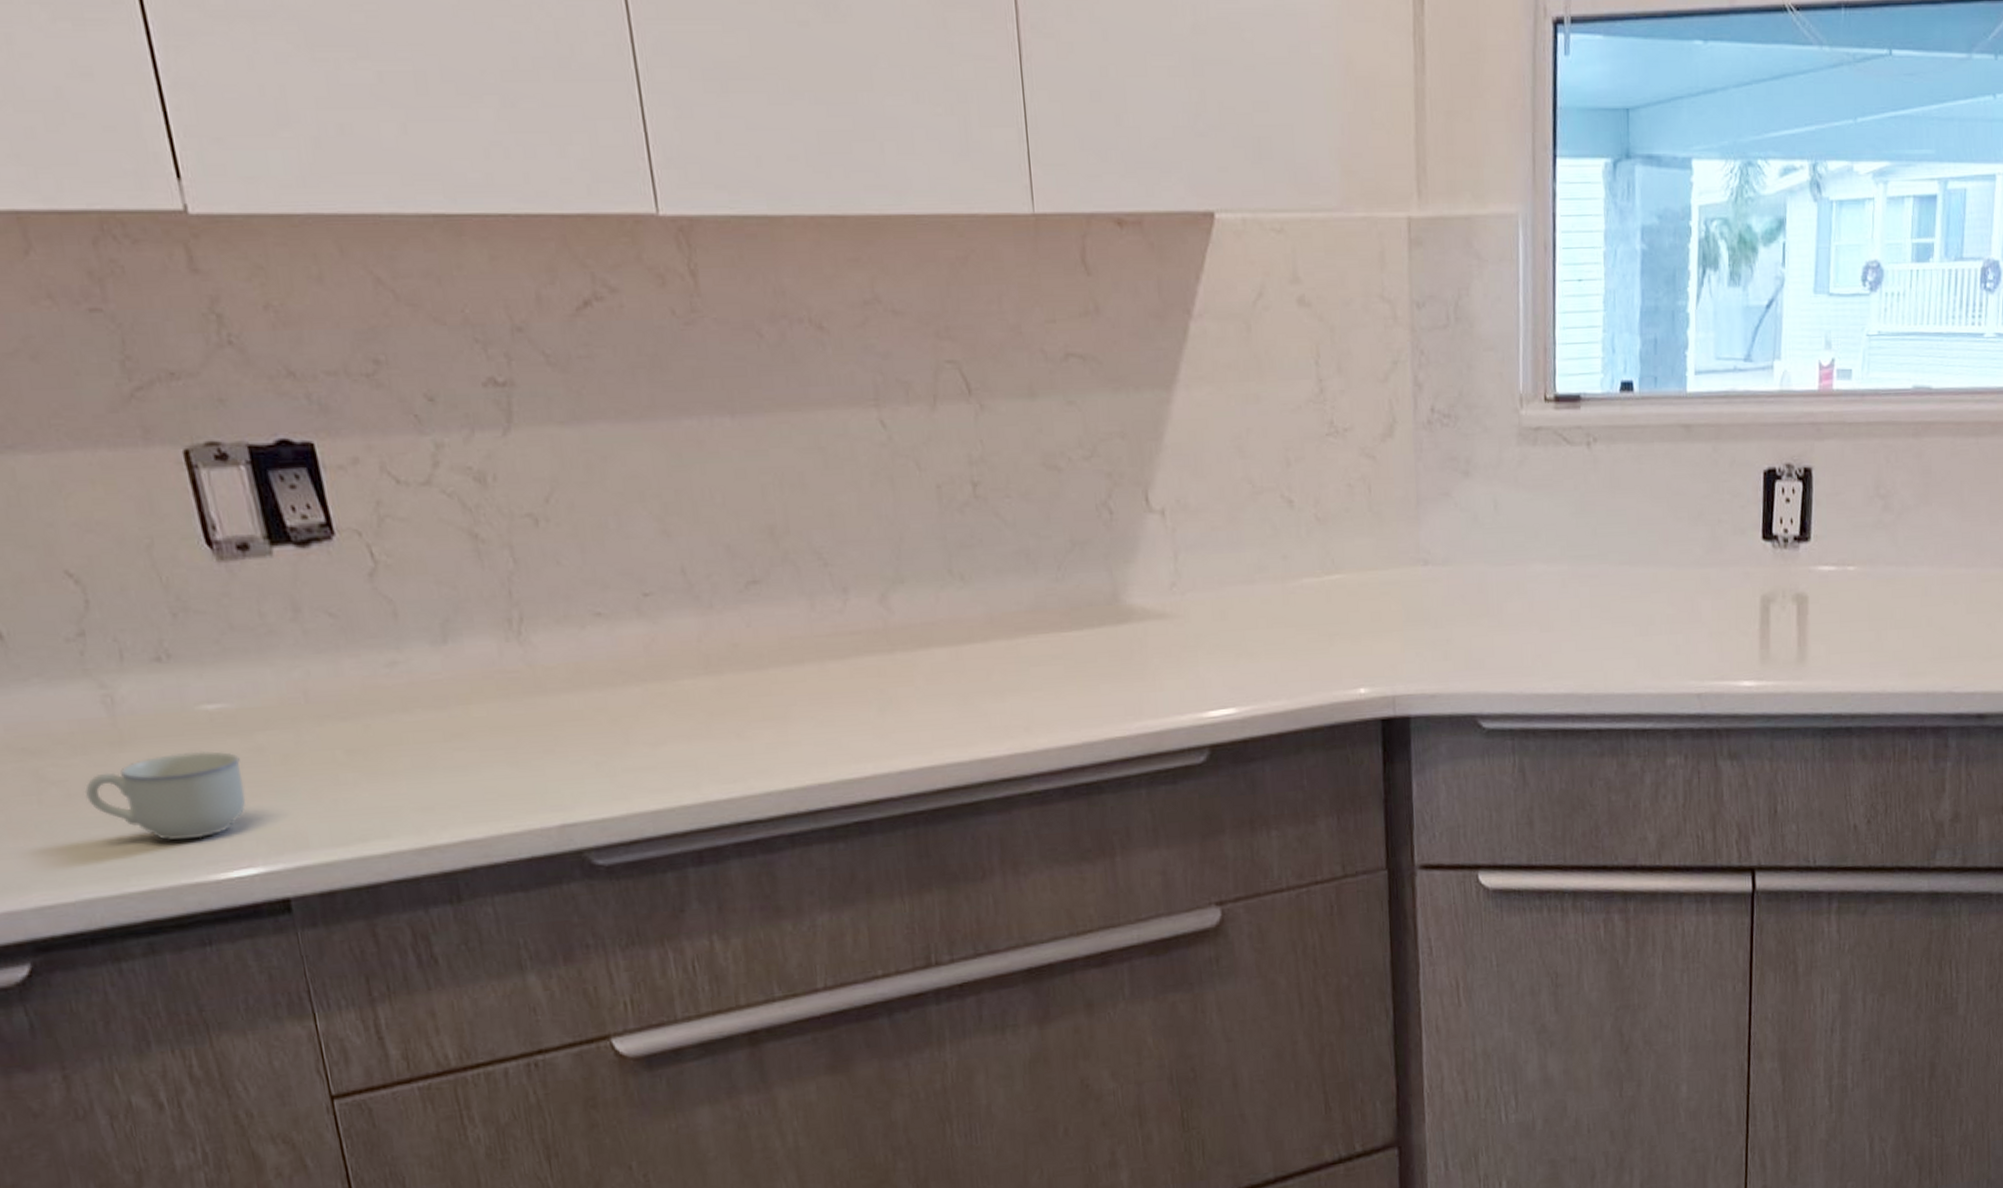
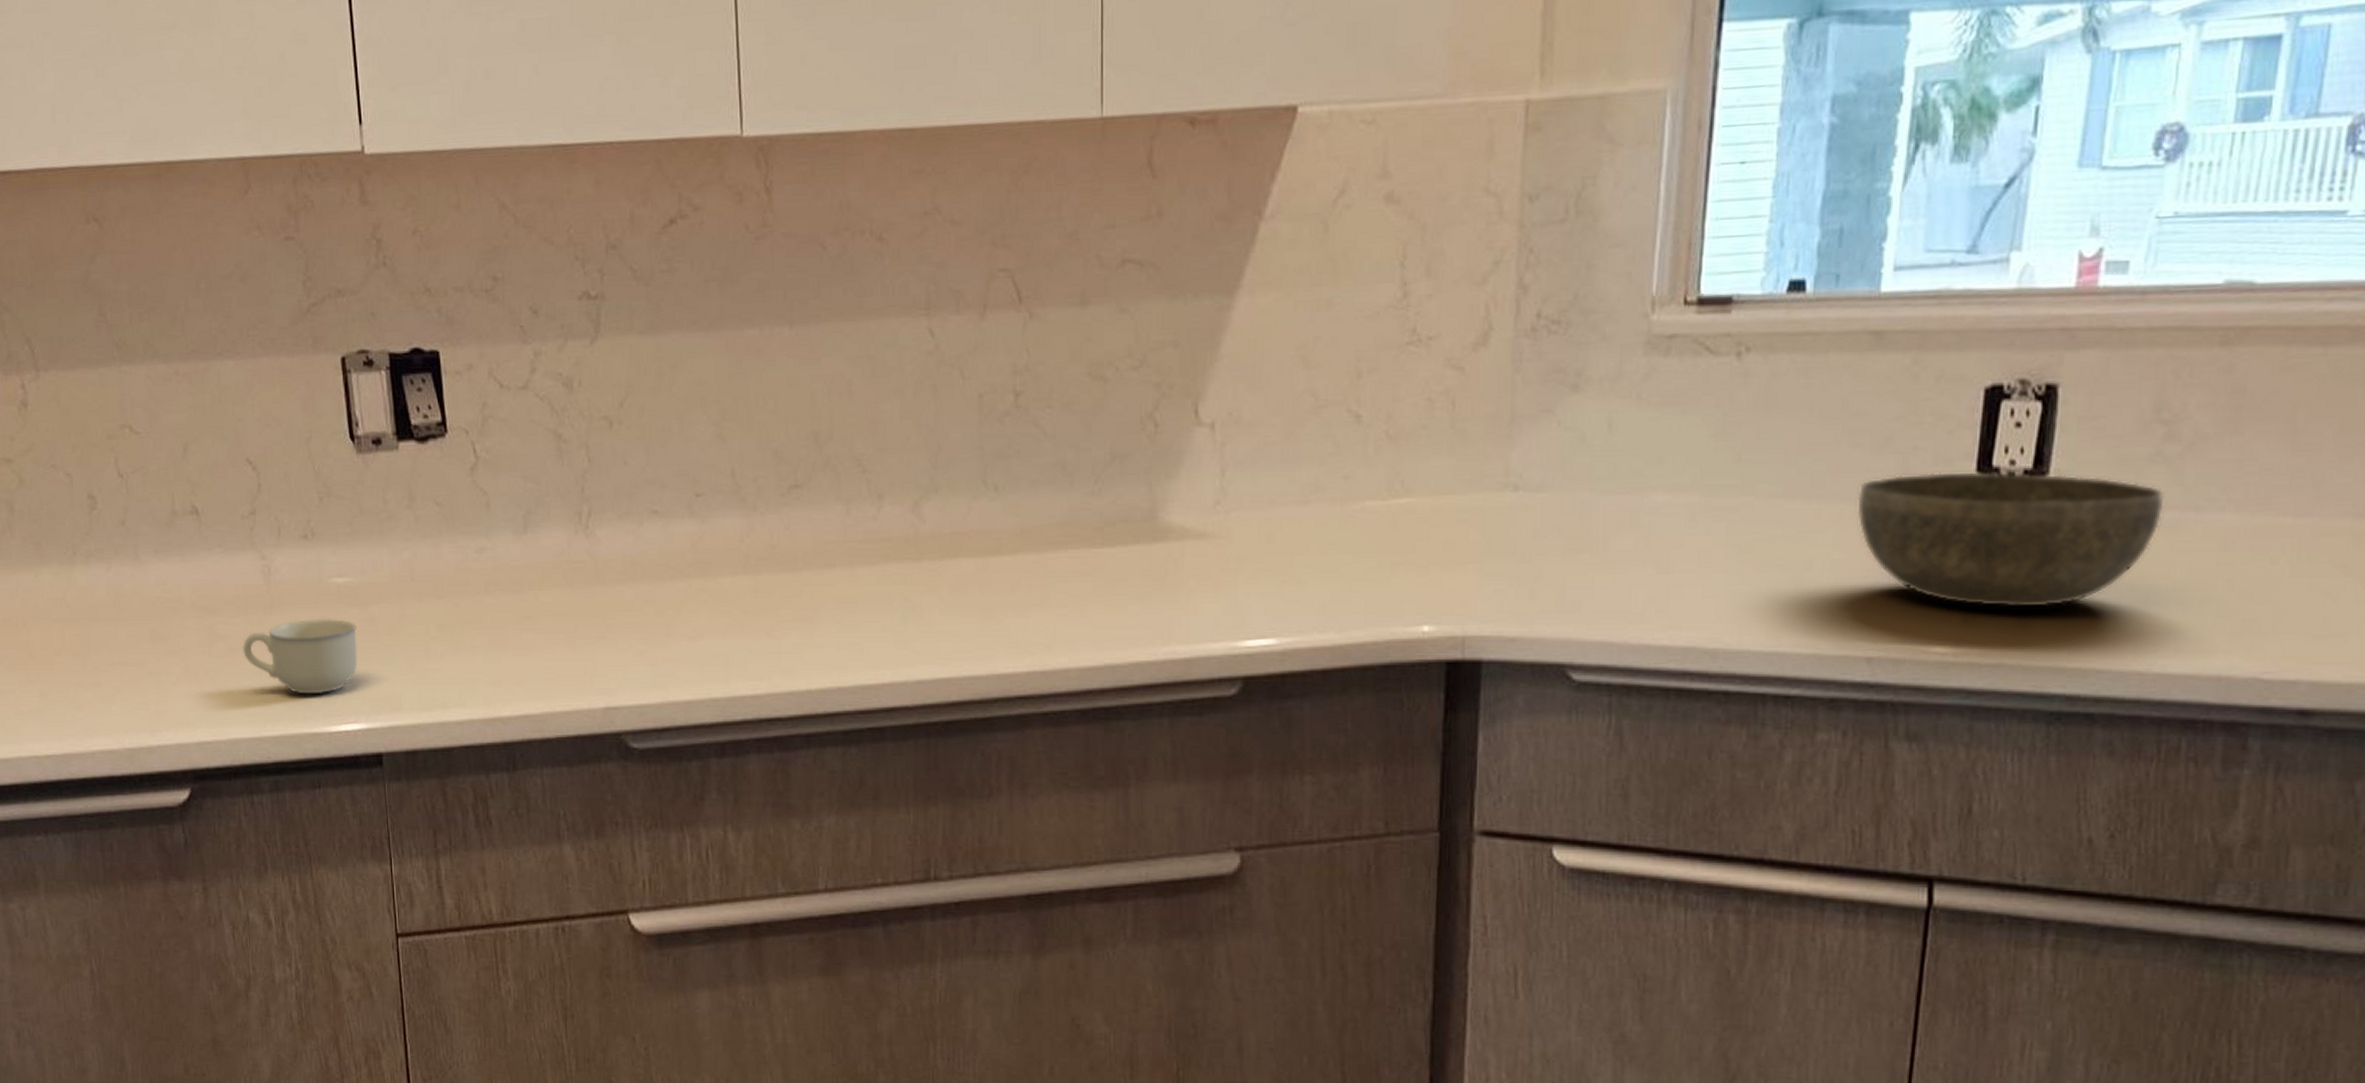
bowl: none [1682,538,1886,648] -> present [1857,471,2165,608]

